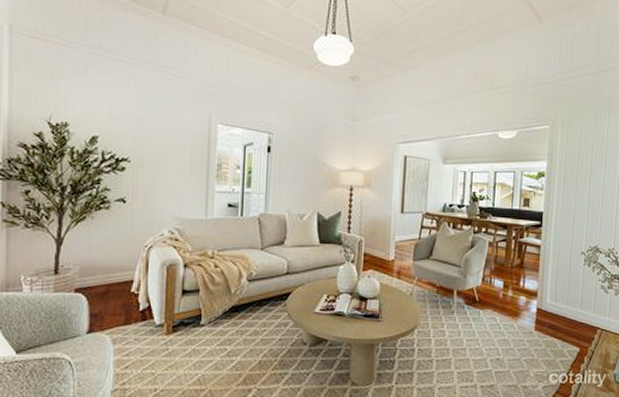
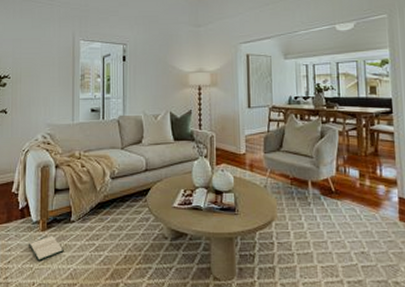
hardback book: none [151,339,191,367] -> present [29,235,64,262]

